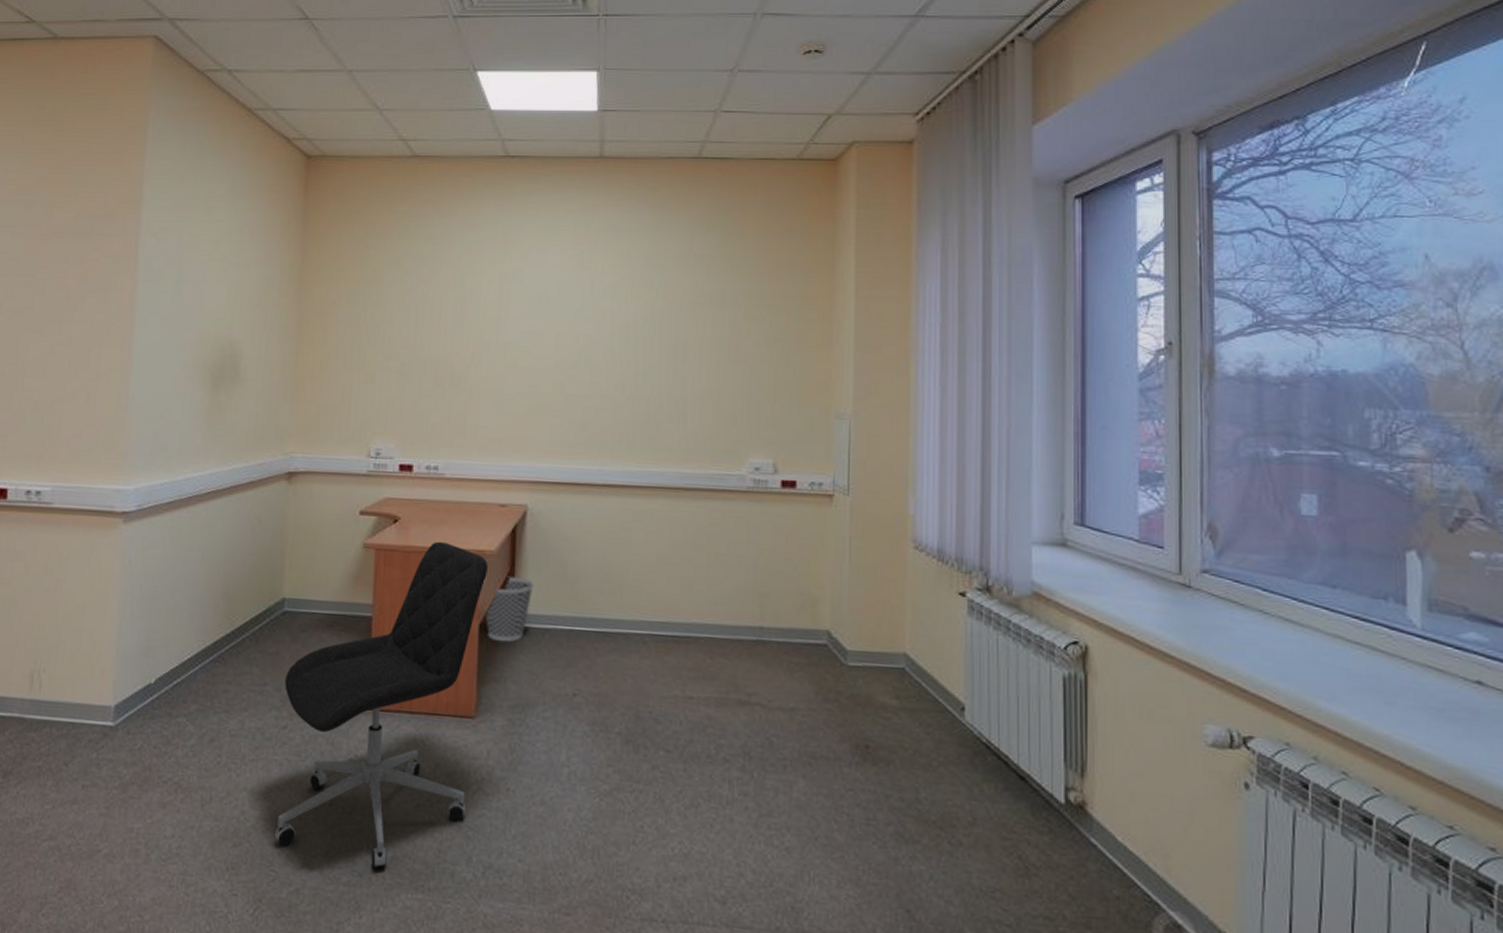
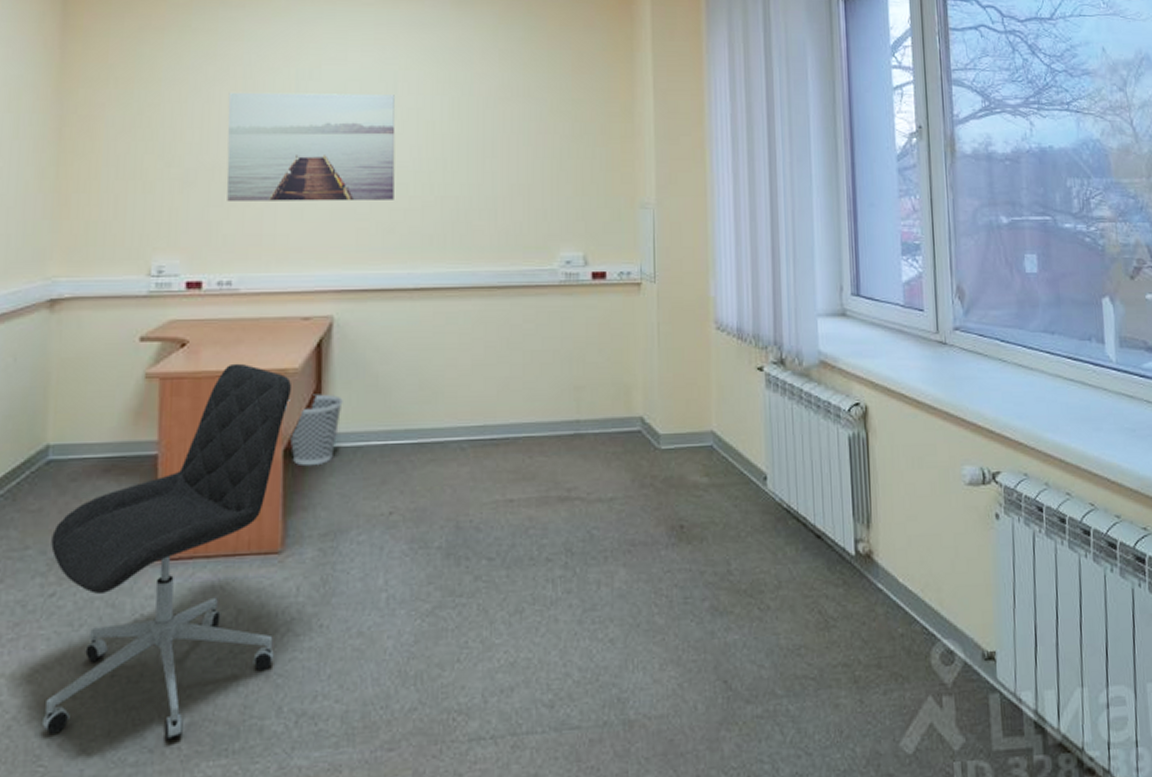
wall art: none [436,292,591,399] -> present [226,92,396,202]

